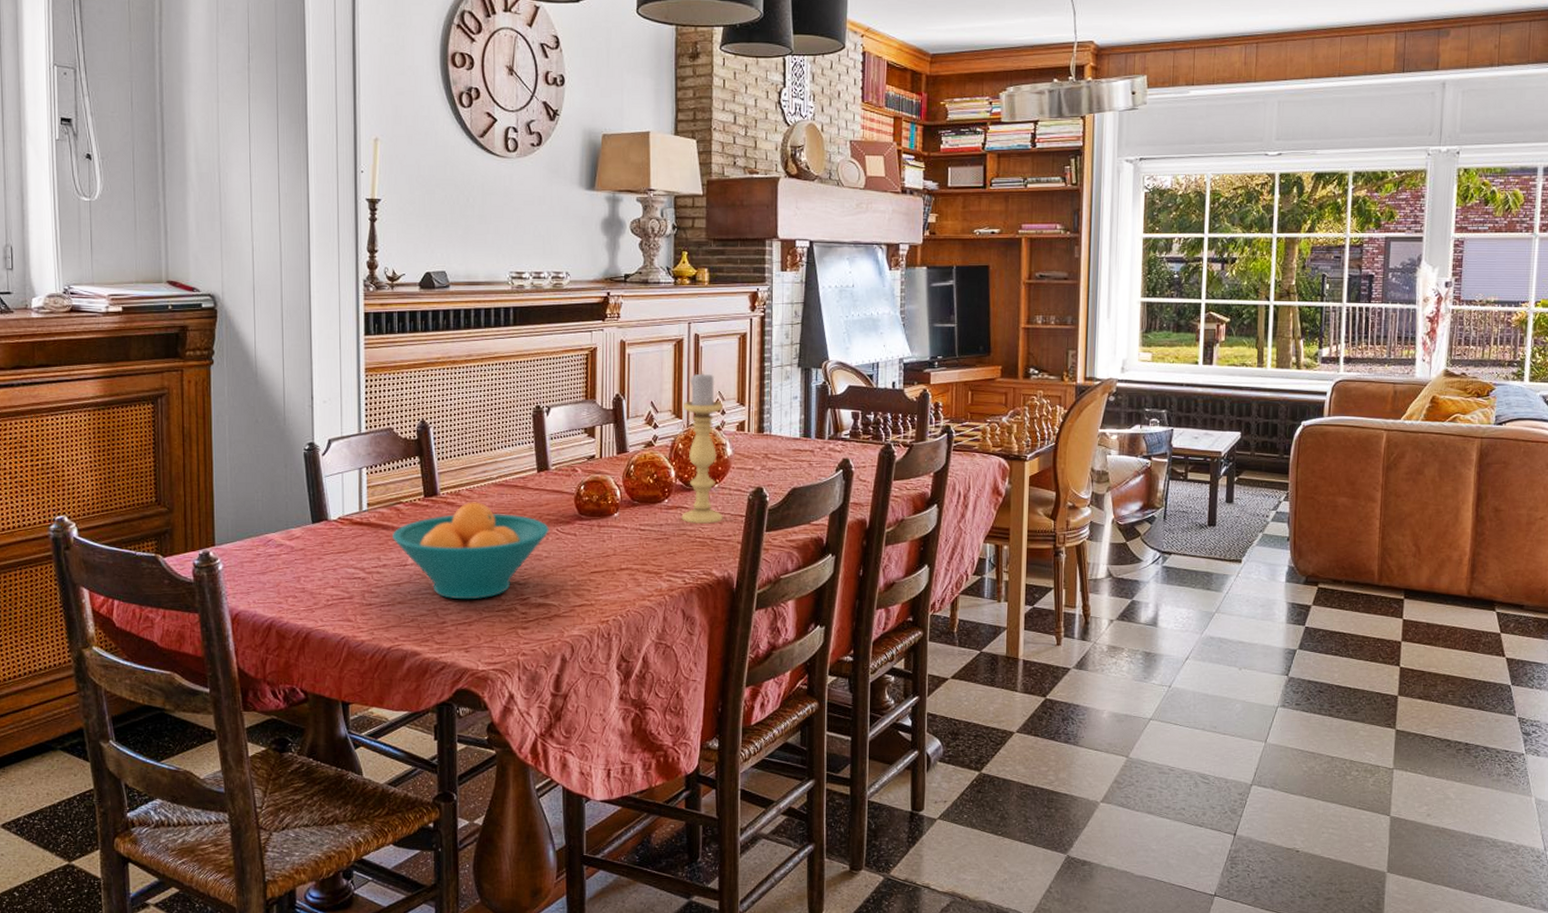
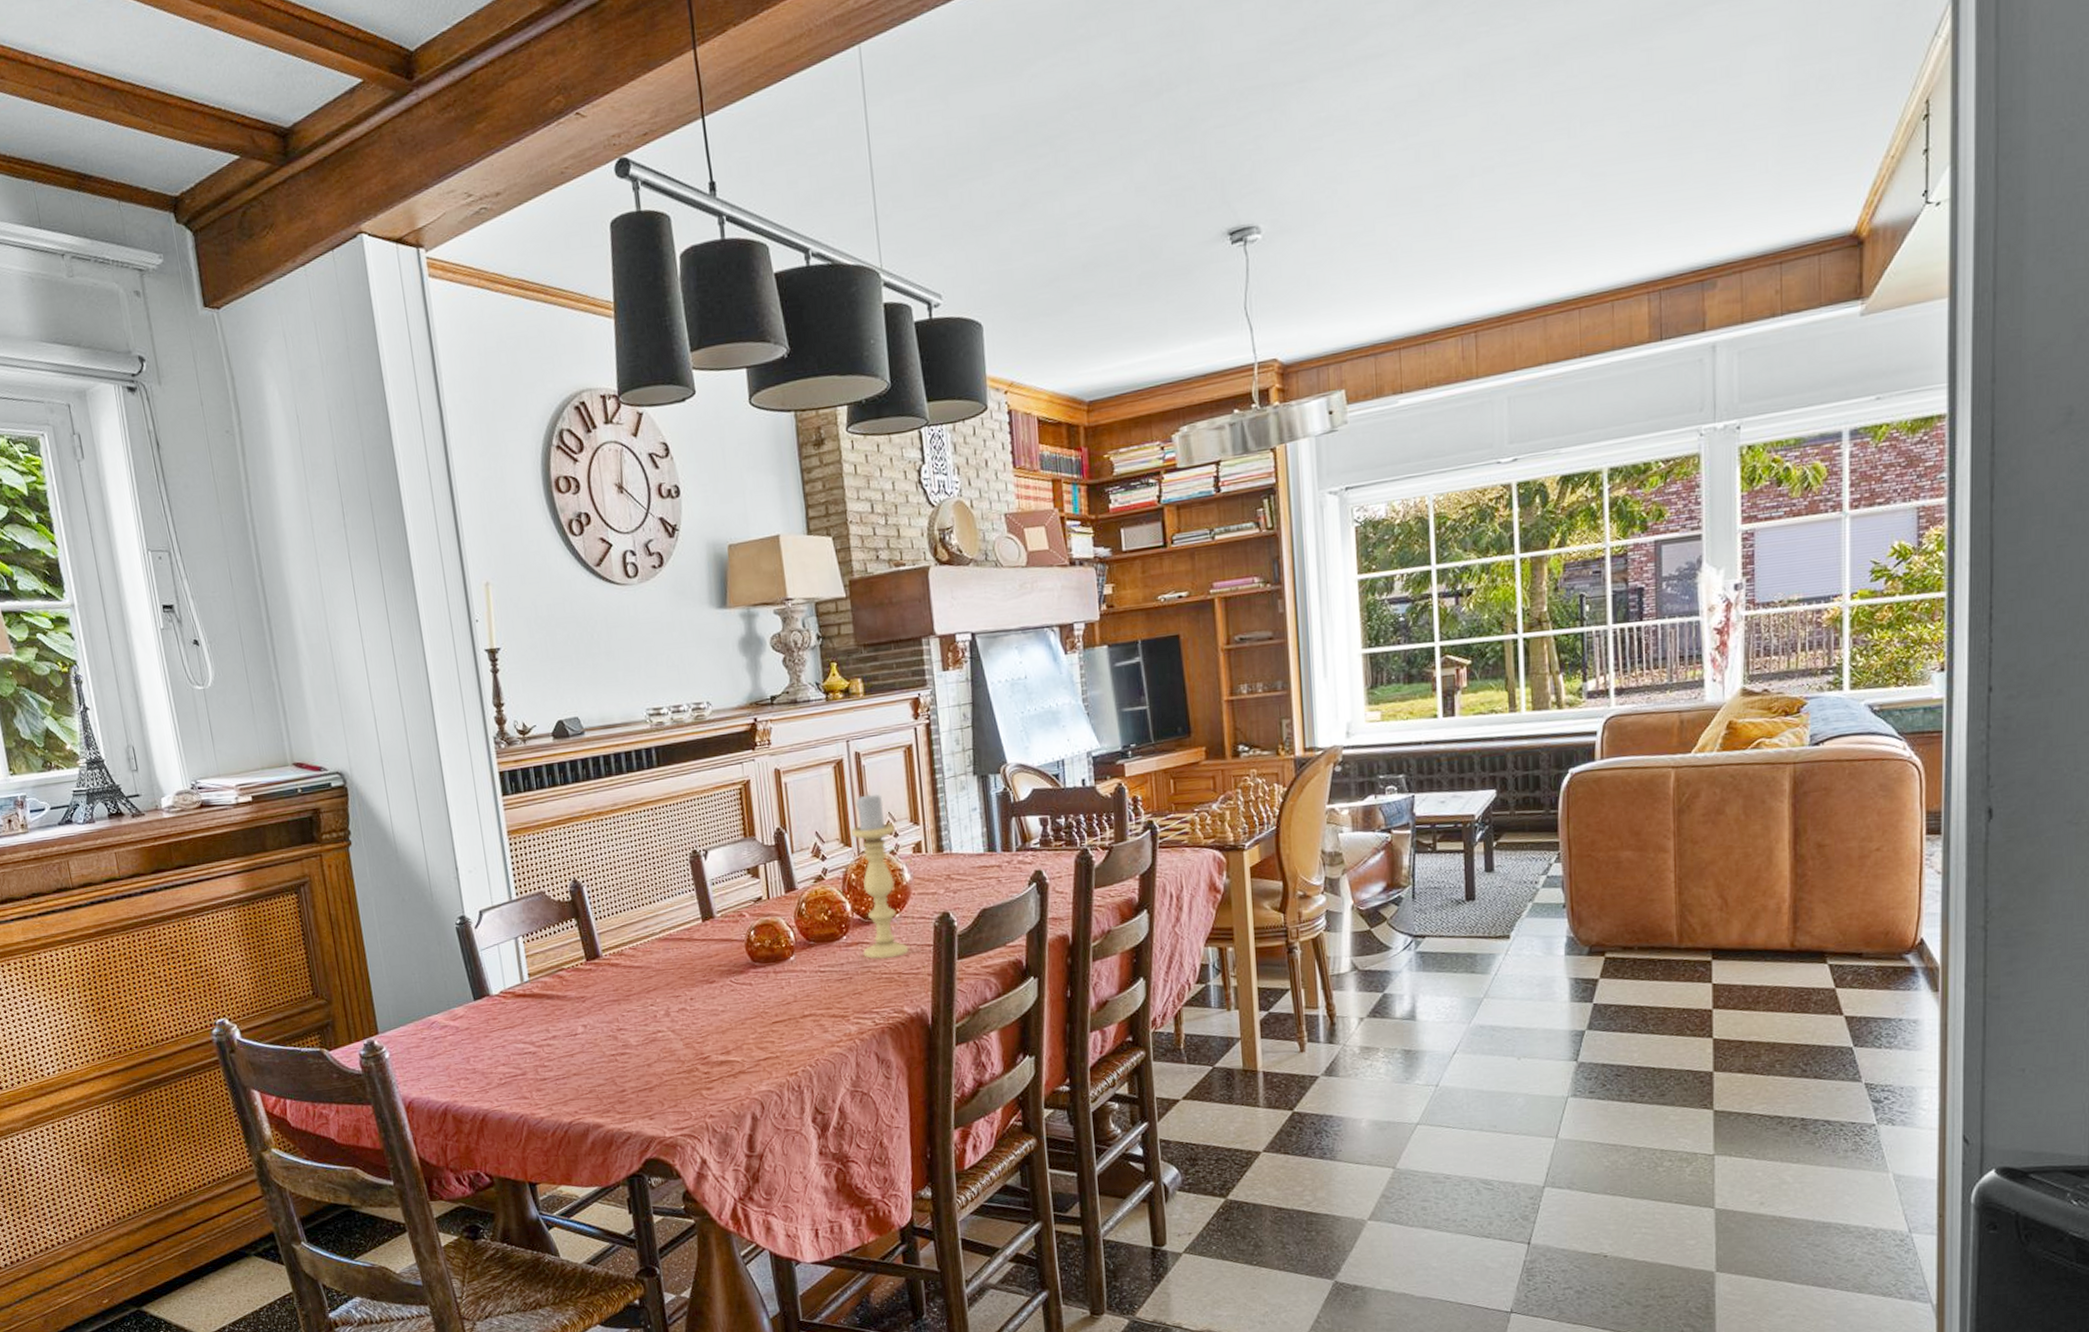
fruit bowl: present [391,502,549,600] -> none [557,960,723,1065]

